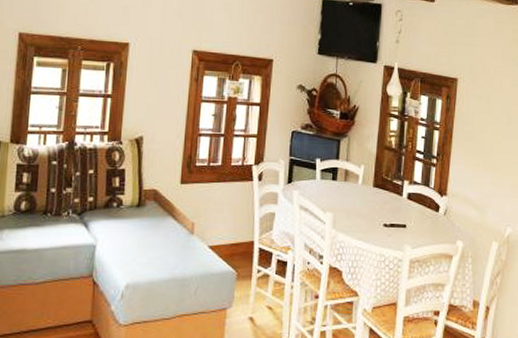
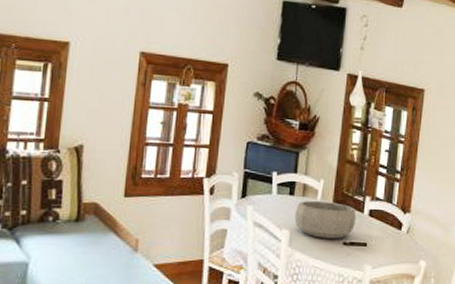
decorative bowl: none [338,185,396,221] -> present [295,200,356,239]

